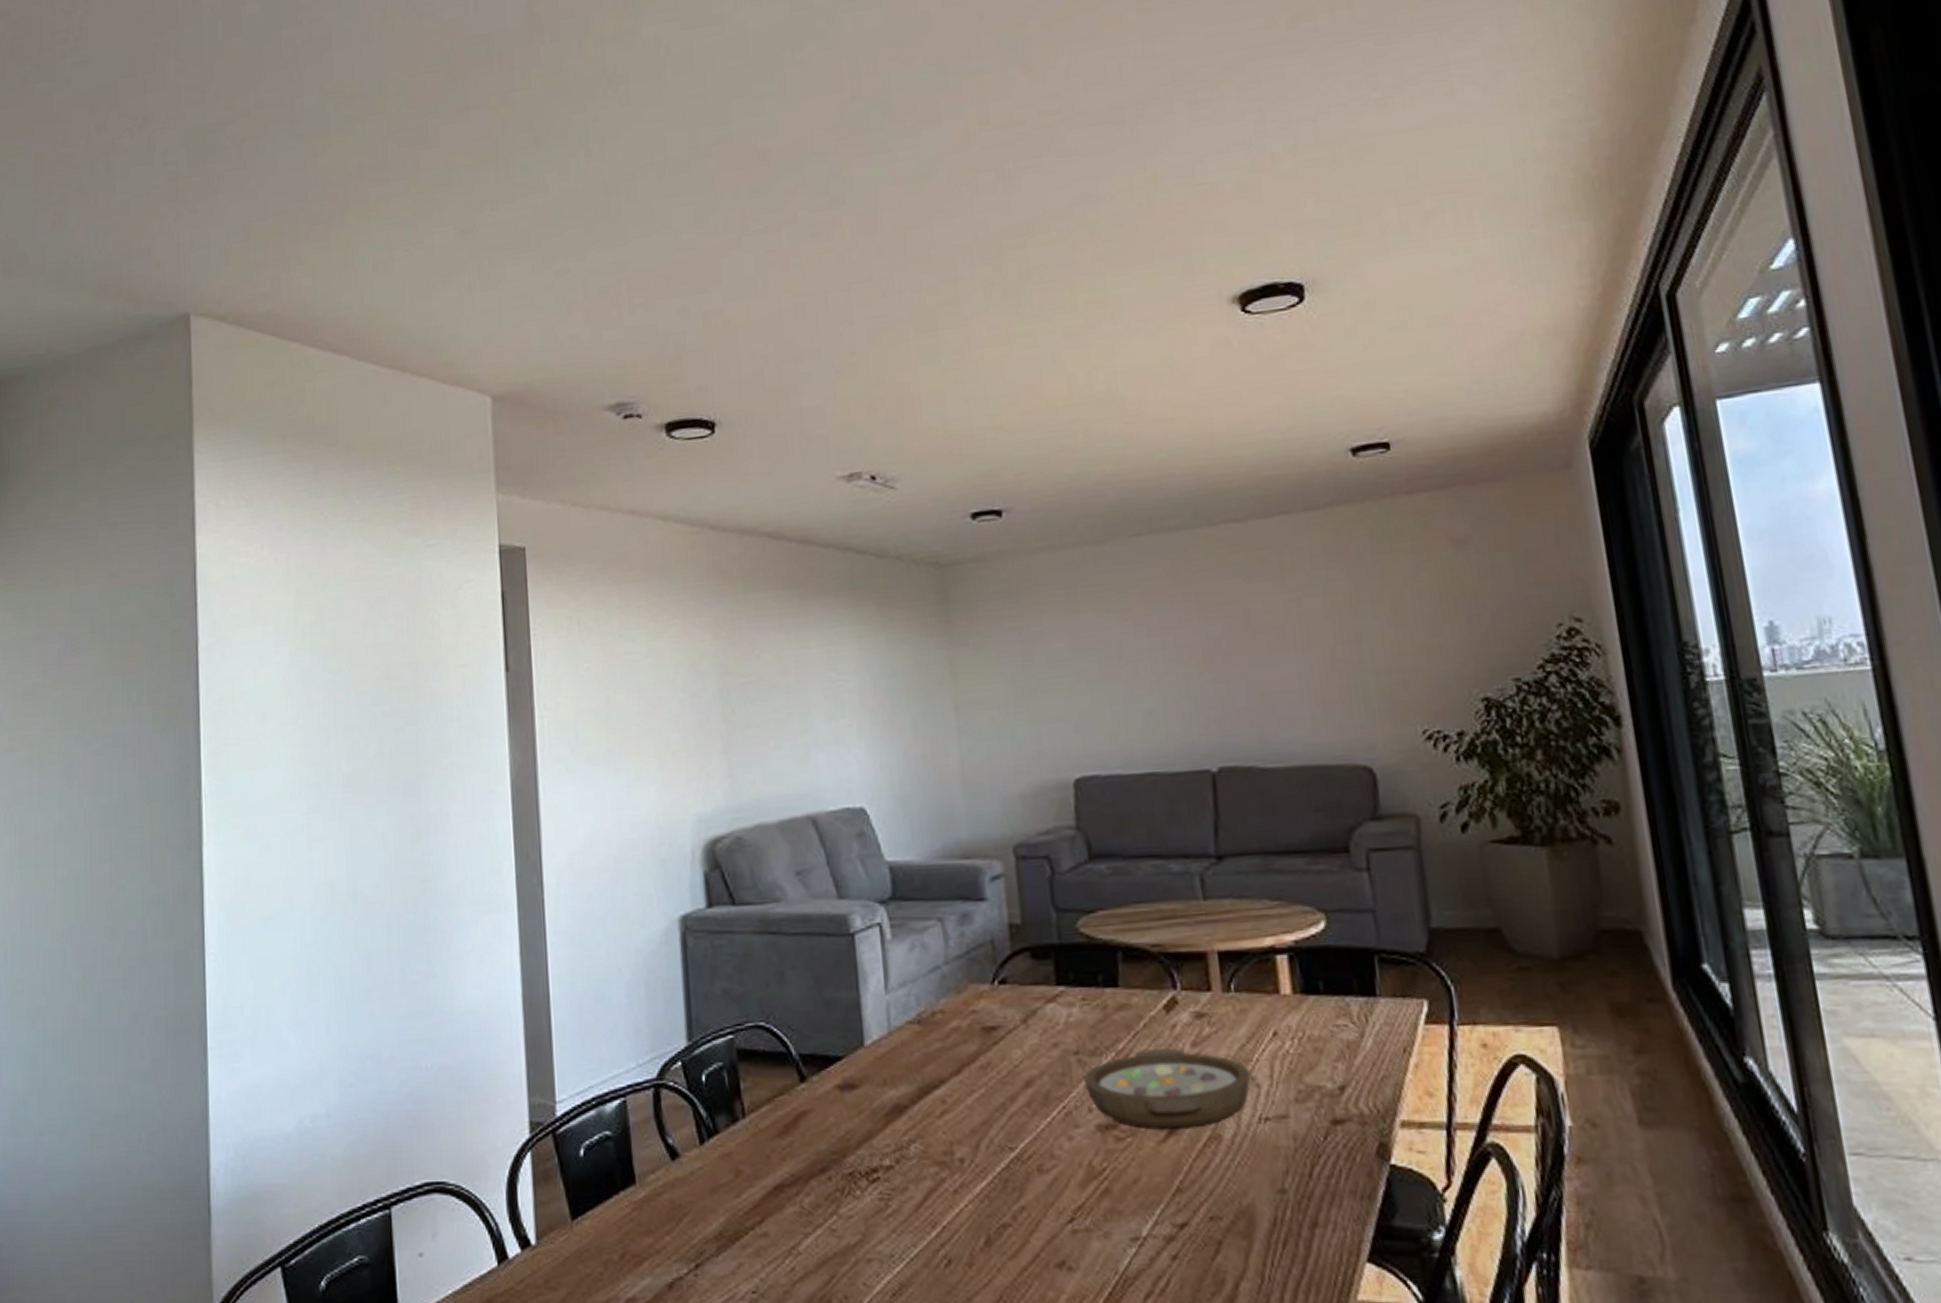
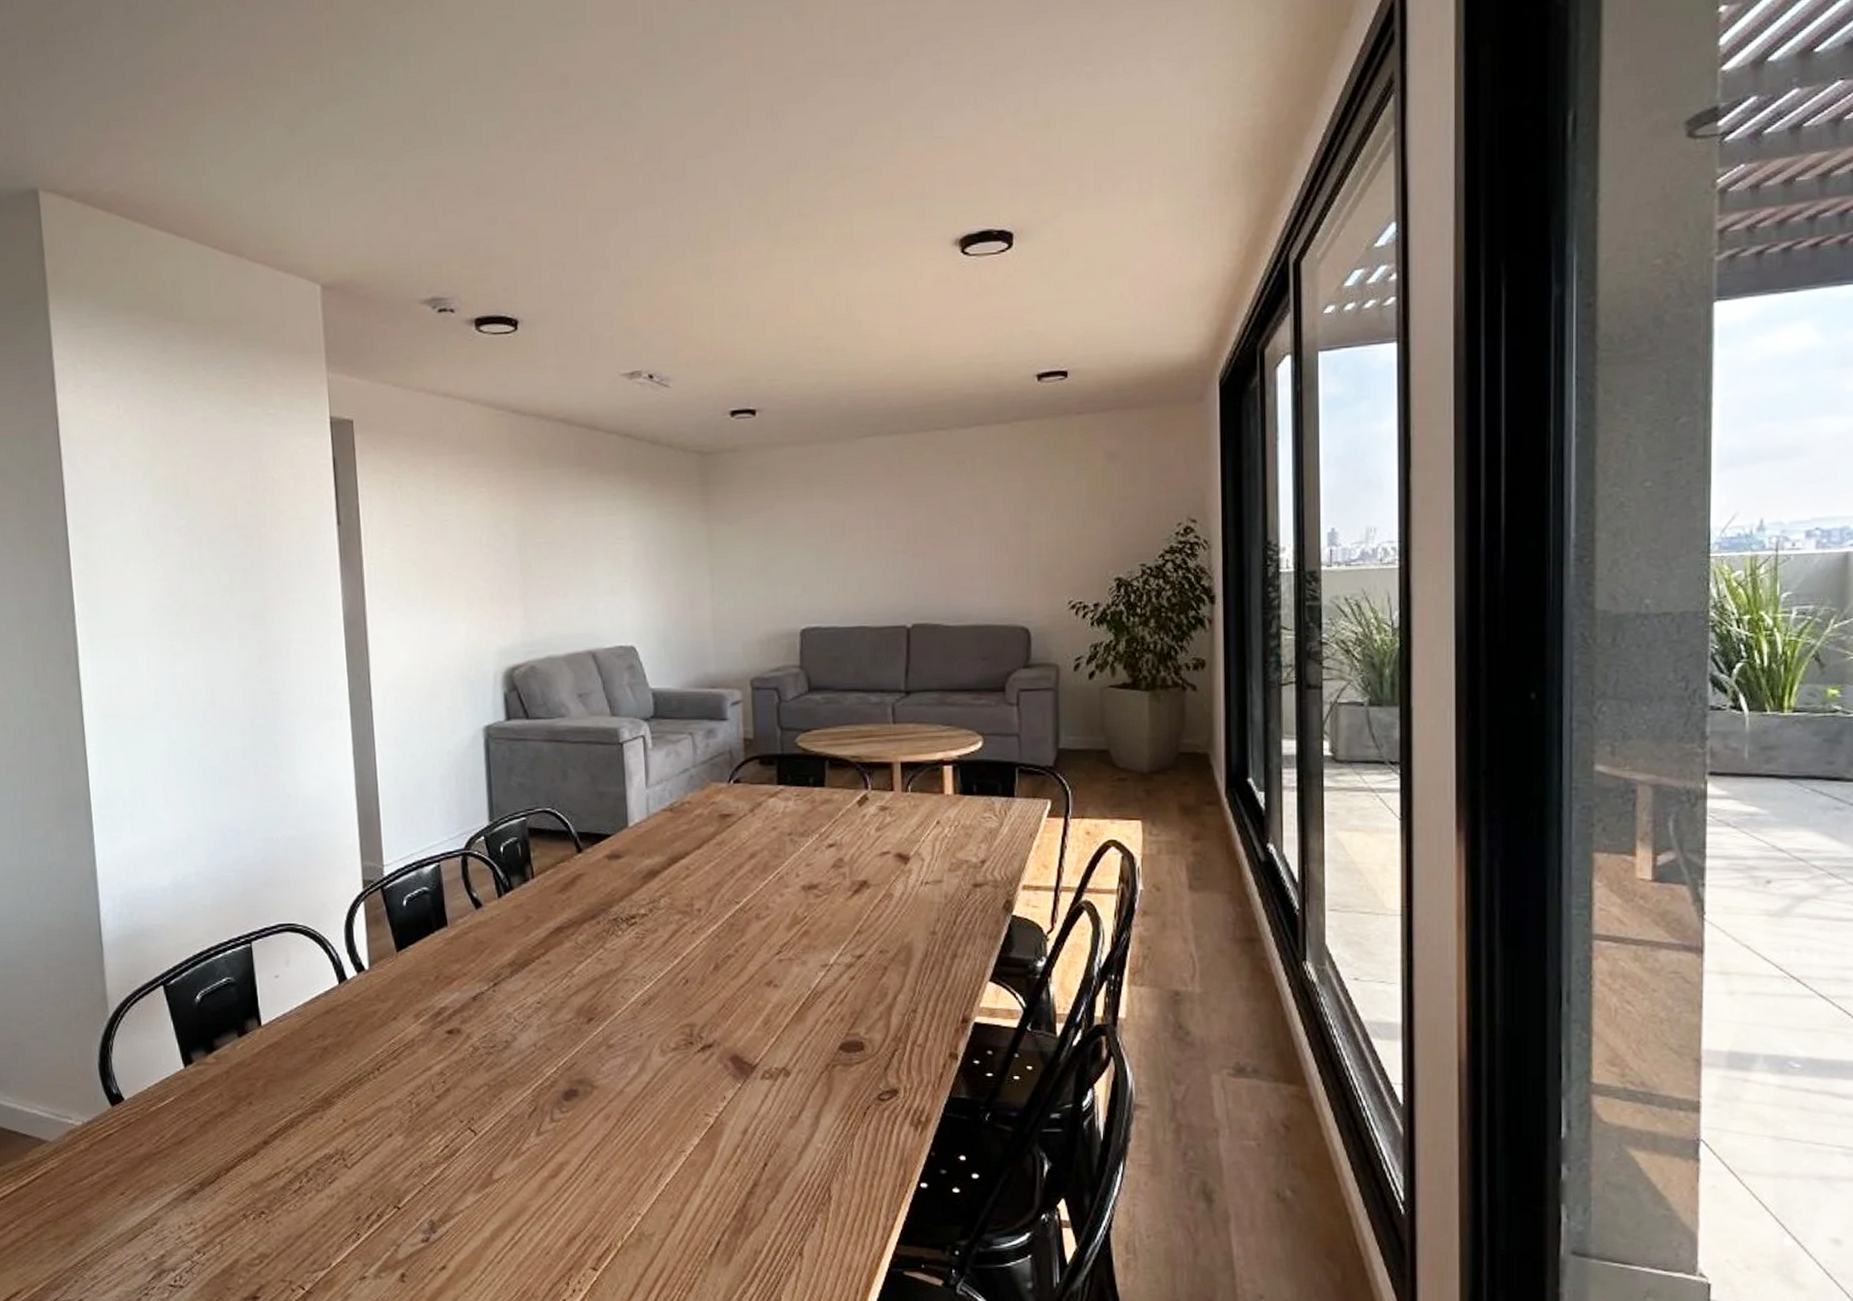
bowl: present [1083,1047,1251,1129] -> none [793,831,918,889]

